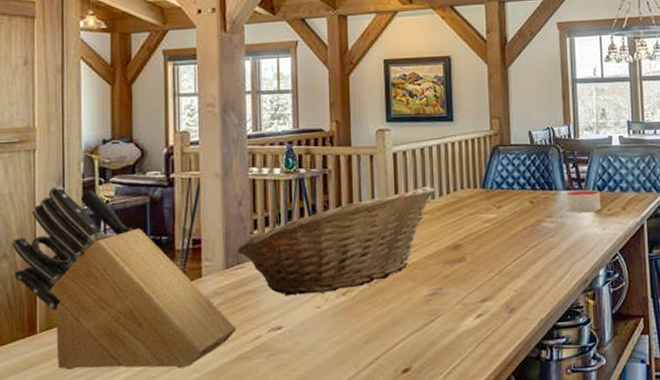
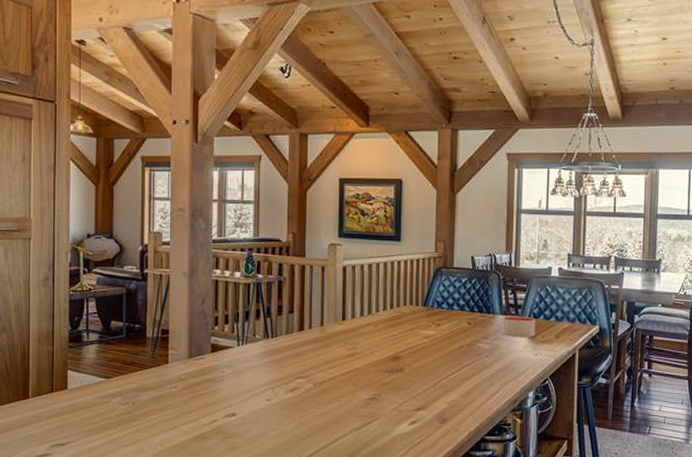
knife block: present [11,187,237,370] -> none [9,273,197,441]
fruit basket: present [236,185,434,296] -> none [199,299,379,388]

